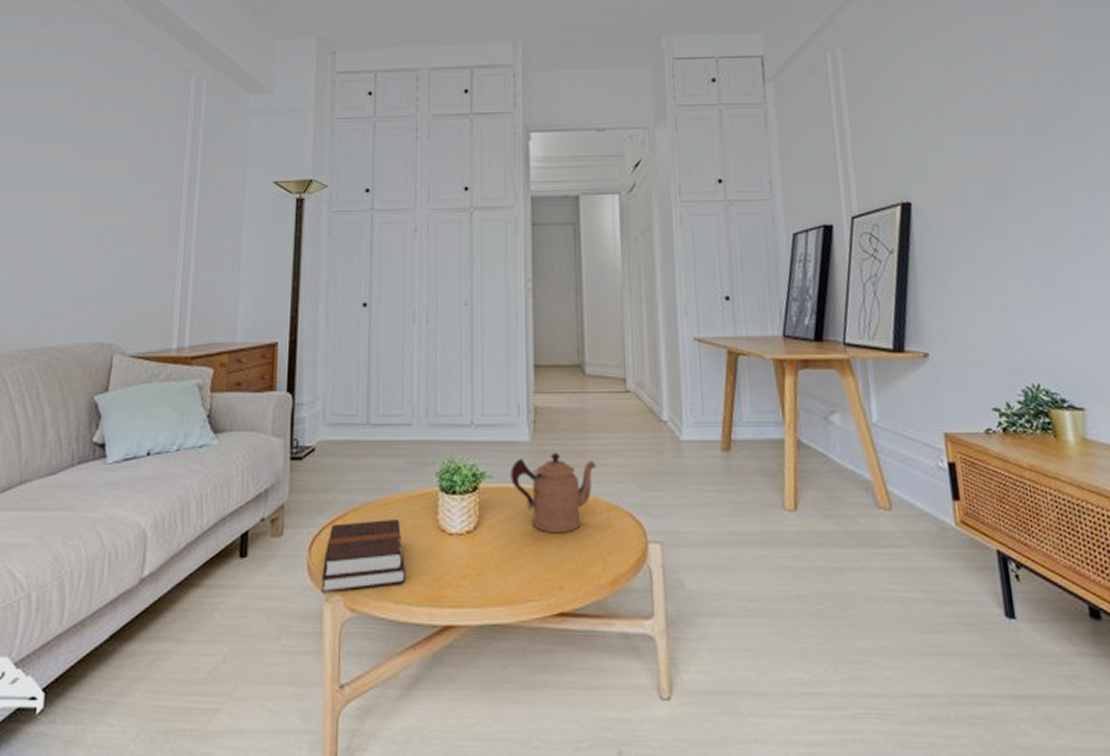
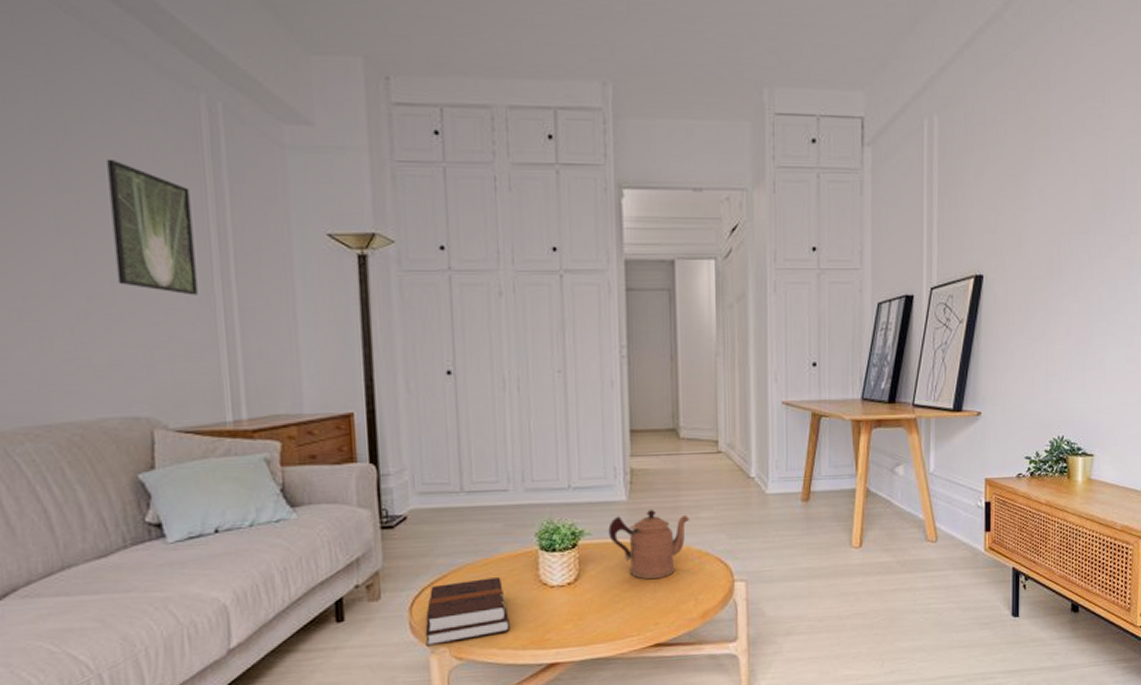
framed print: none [108,128,173,236] -> present [107,158,198,295]

